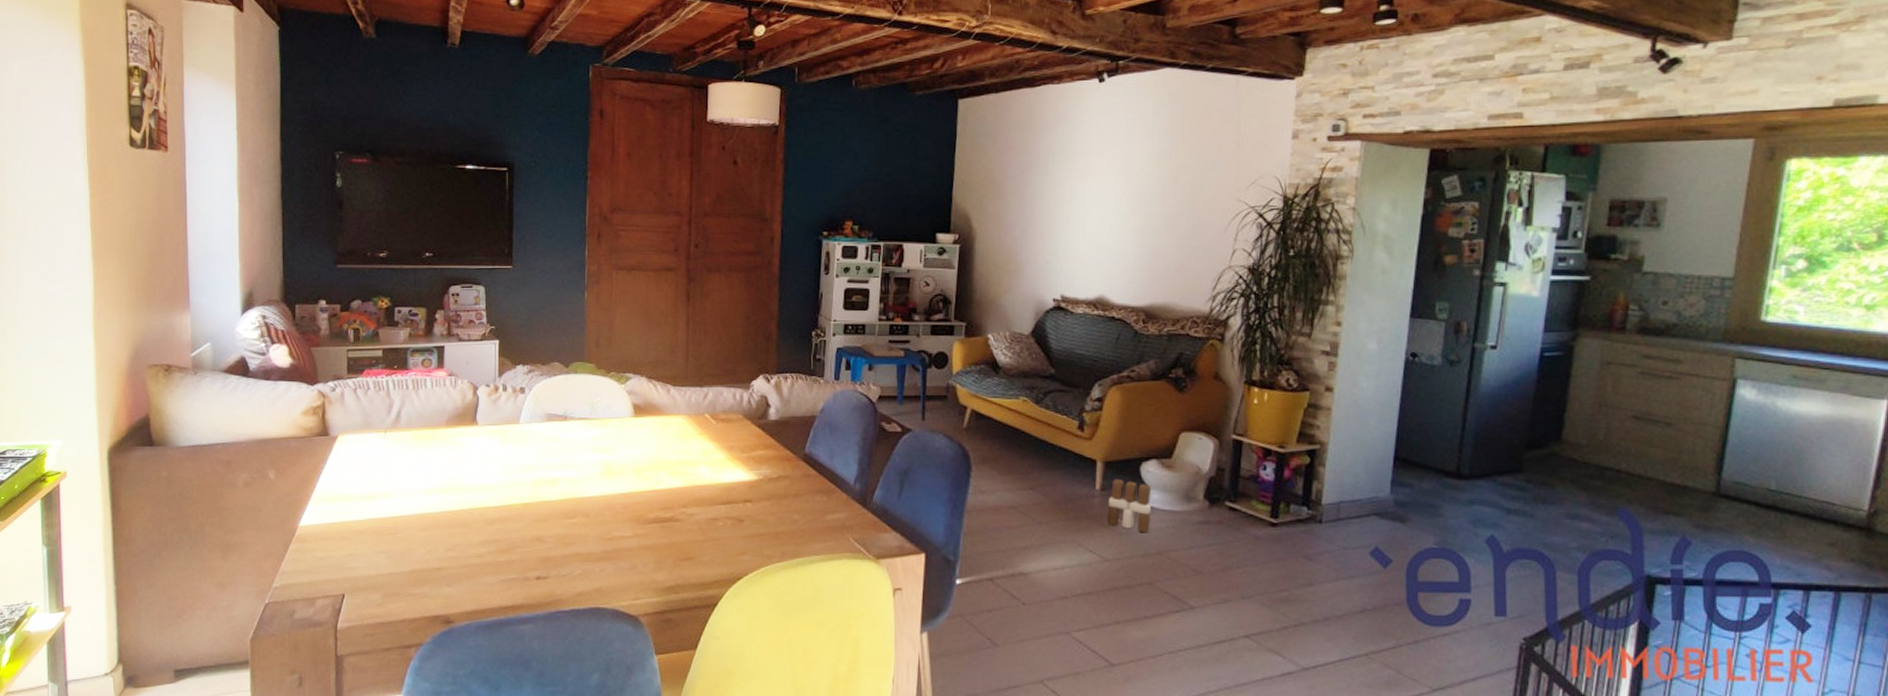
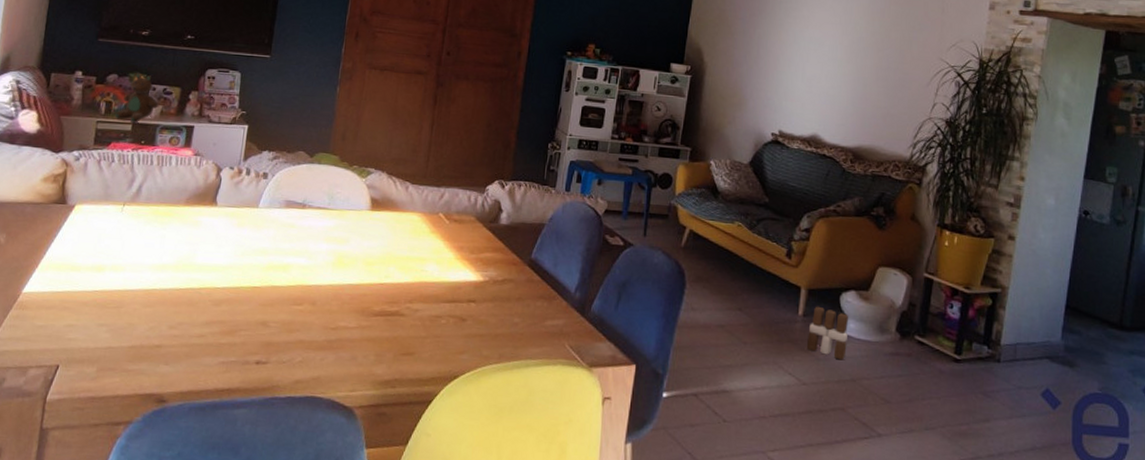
stuffed toy: none [363,296,406,349] -> present [114,72,159,123]

